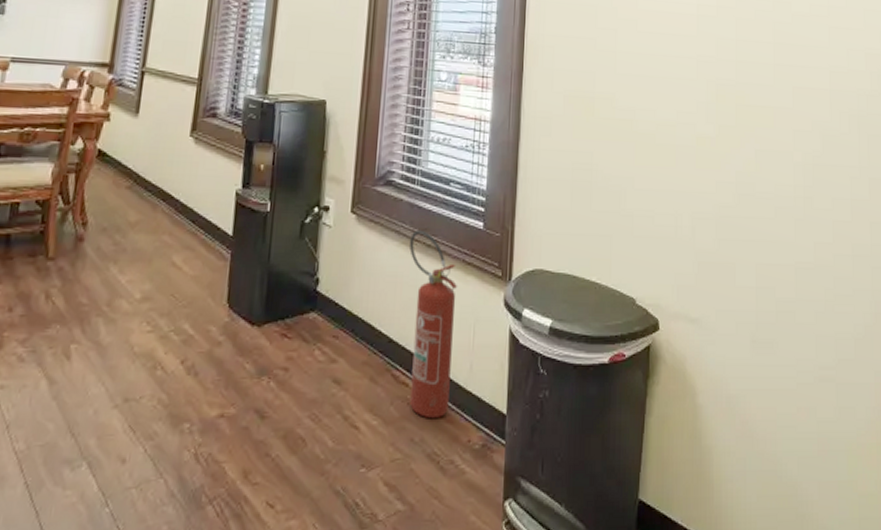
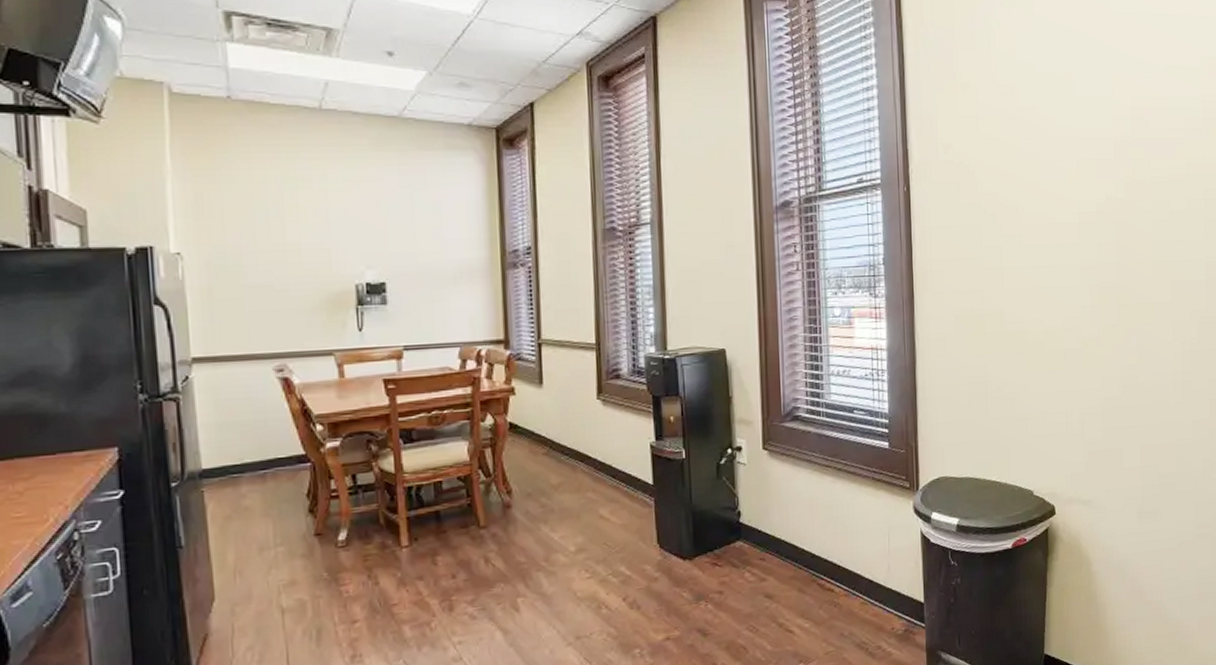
fire extinguisher: present [410,229,457,418] -> none [821,456,872,615]

